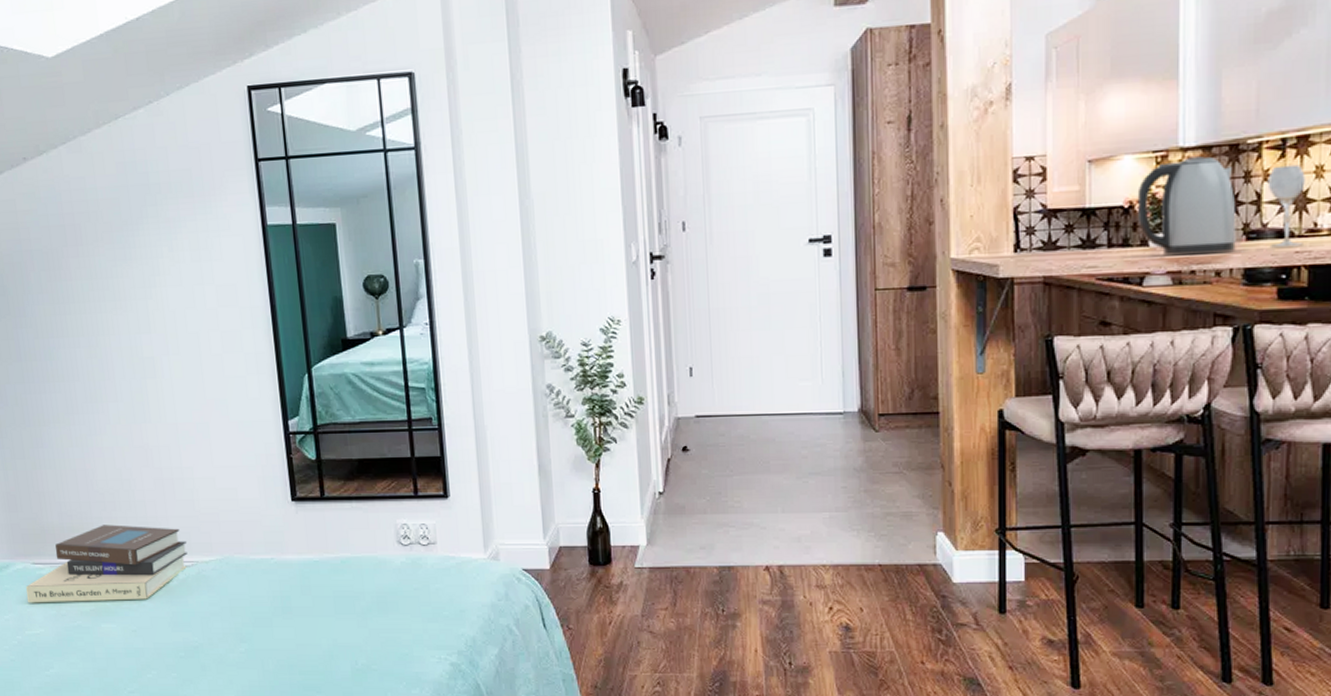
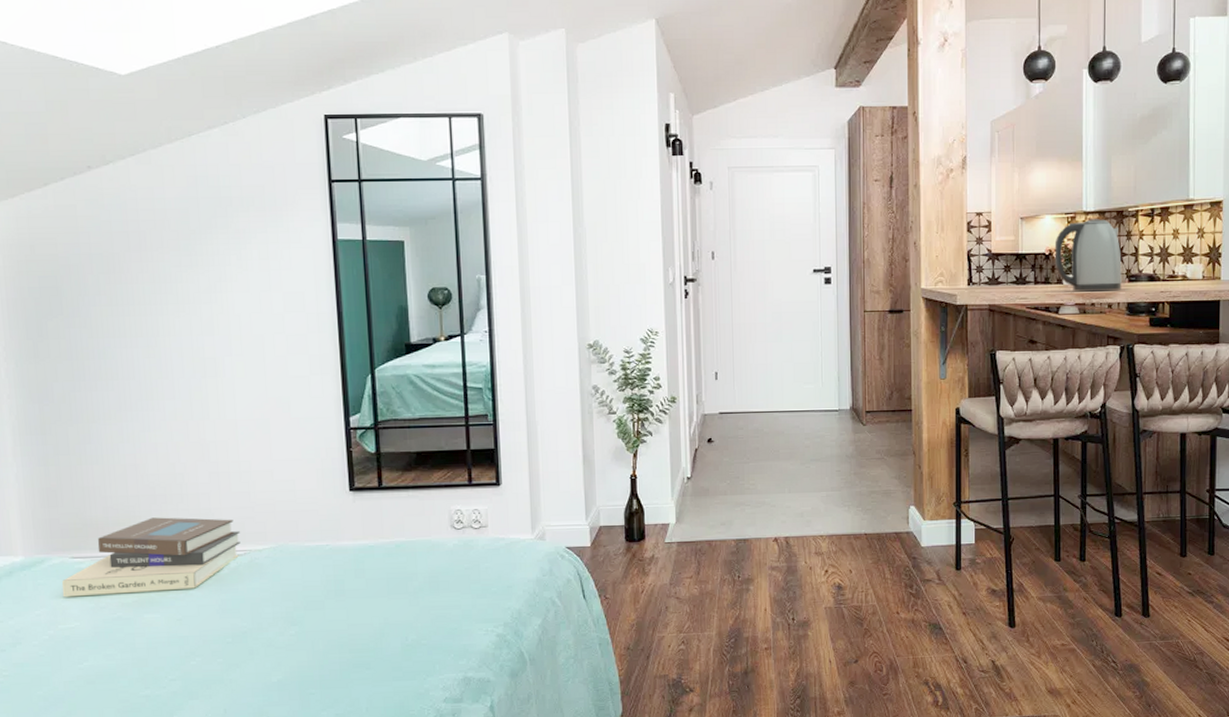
wineglass: present [1267,164,1306,248] -> none [1142,228,1167,288]

